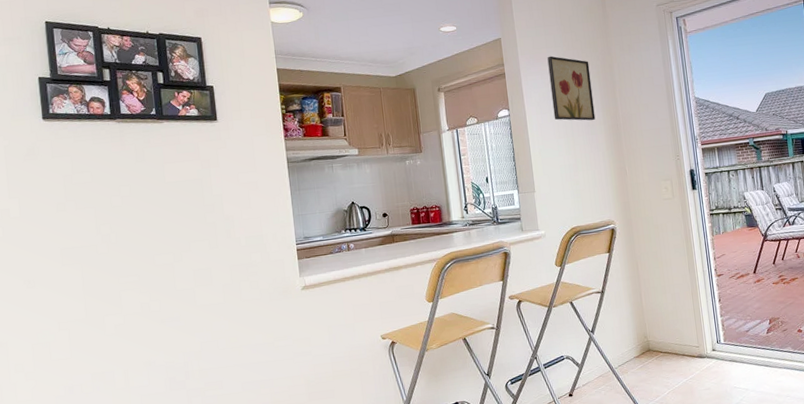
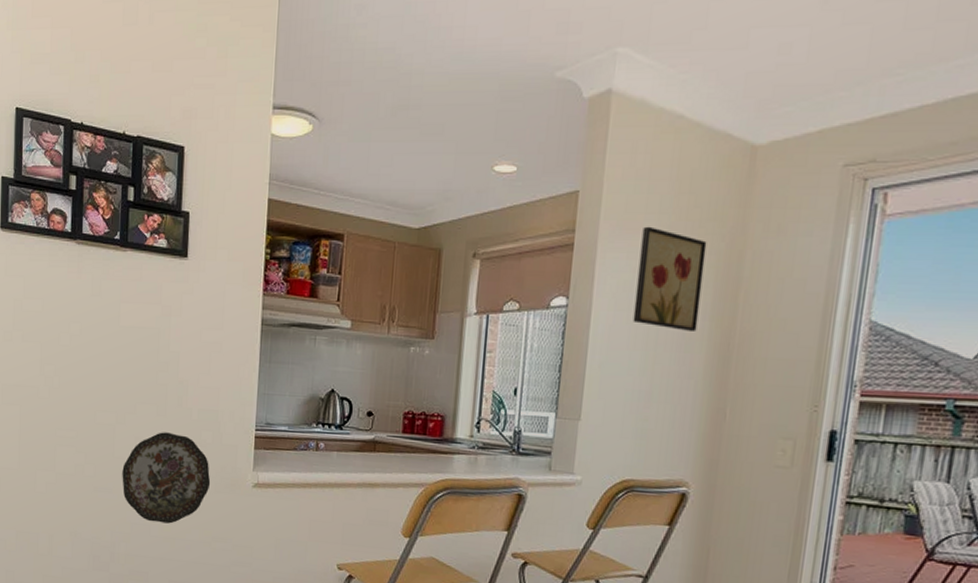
decorative plate: none [185,260,266,338] -> present [122,432,211,524]

